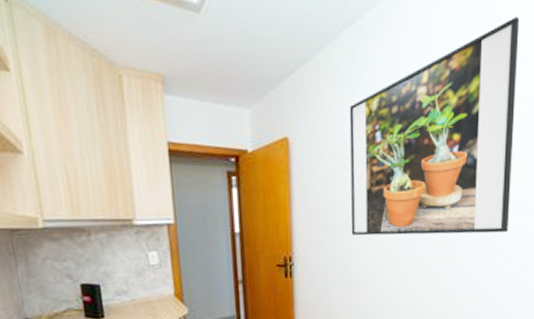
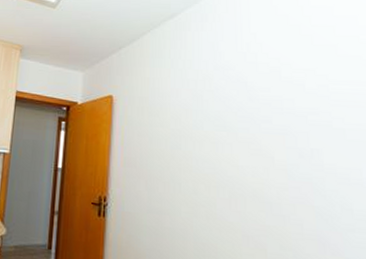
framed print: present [349,17,520,236] -> none [166,17,345,208]

